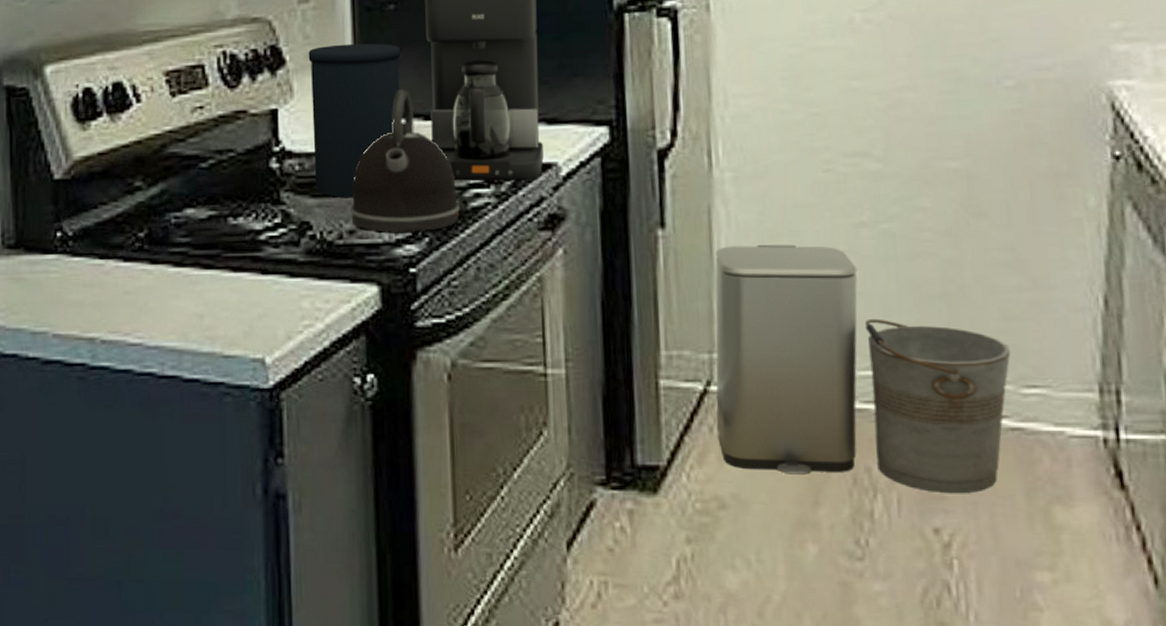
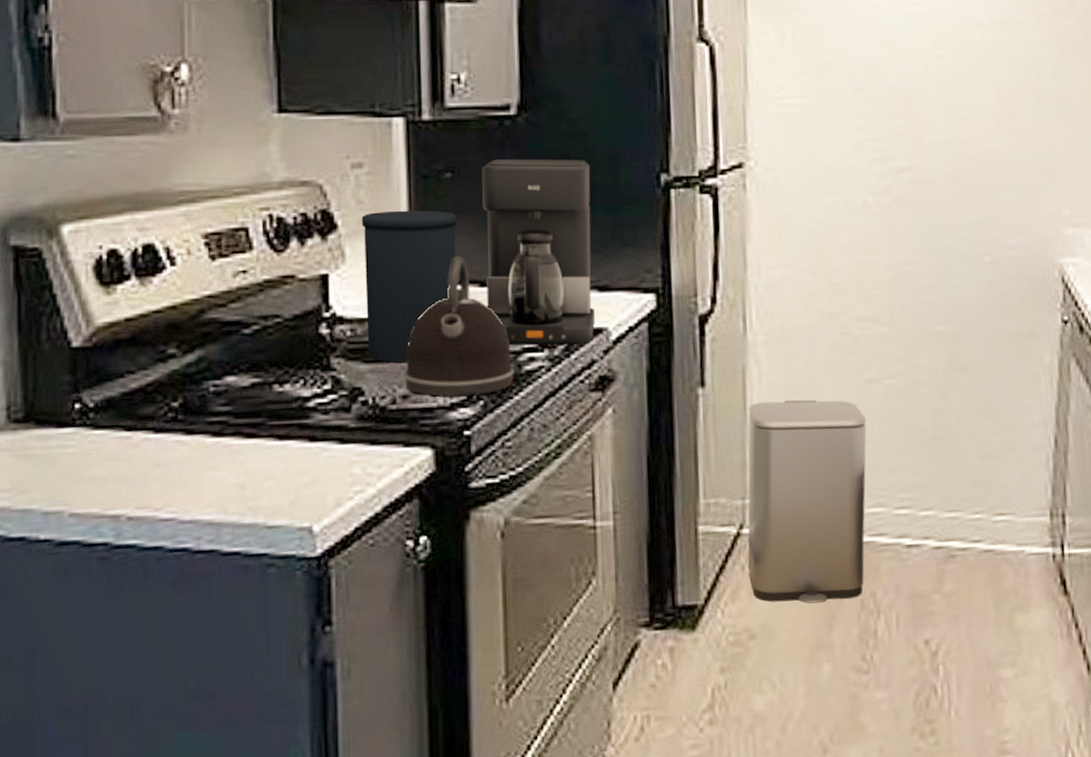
bucket: present [864,318,1011,494] -> none [872,462,986,610]

